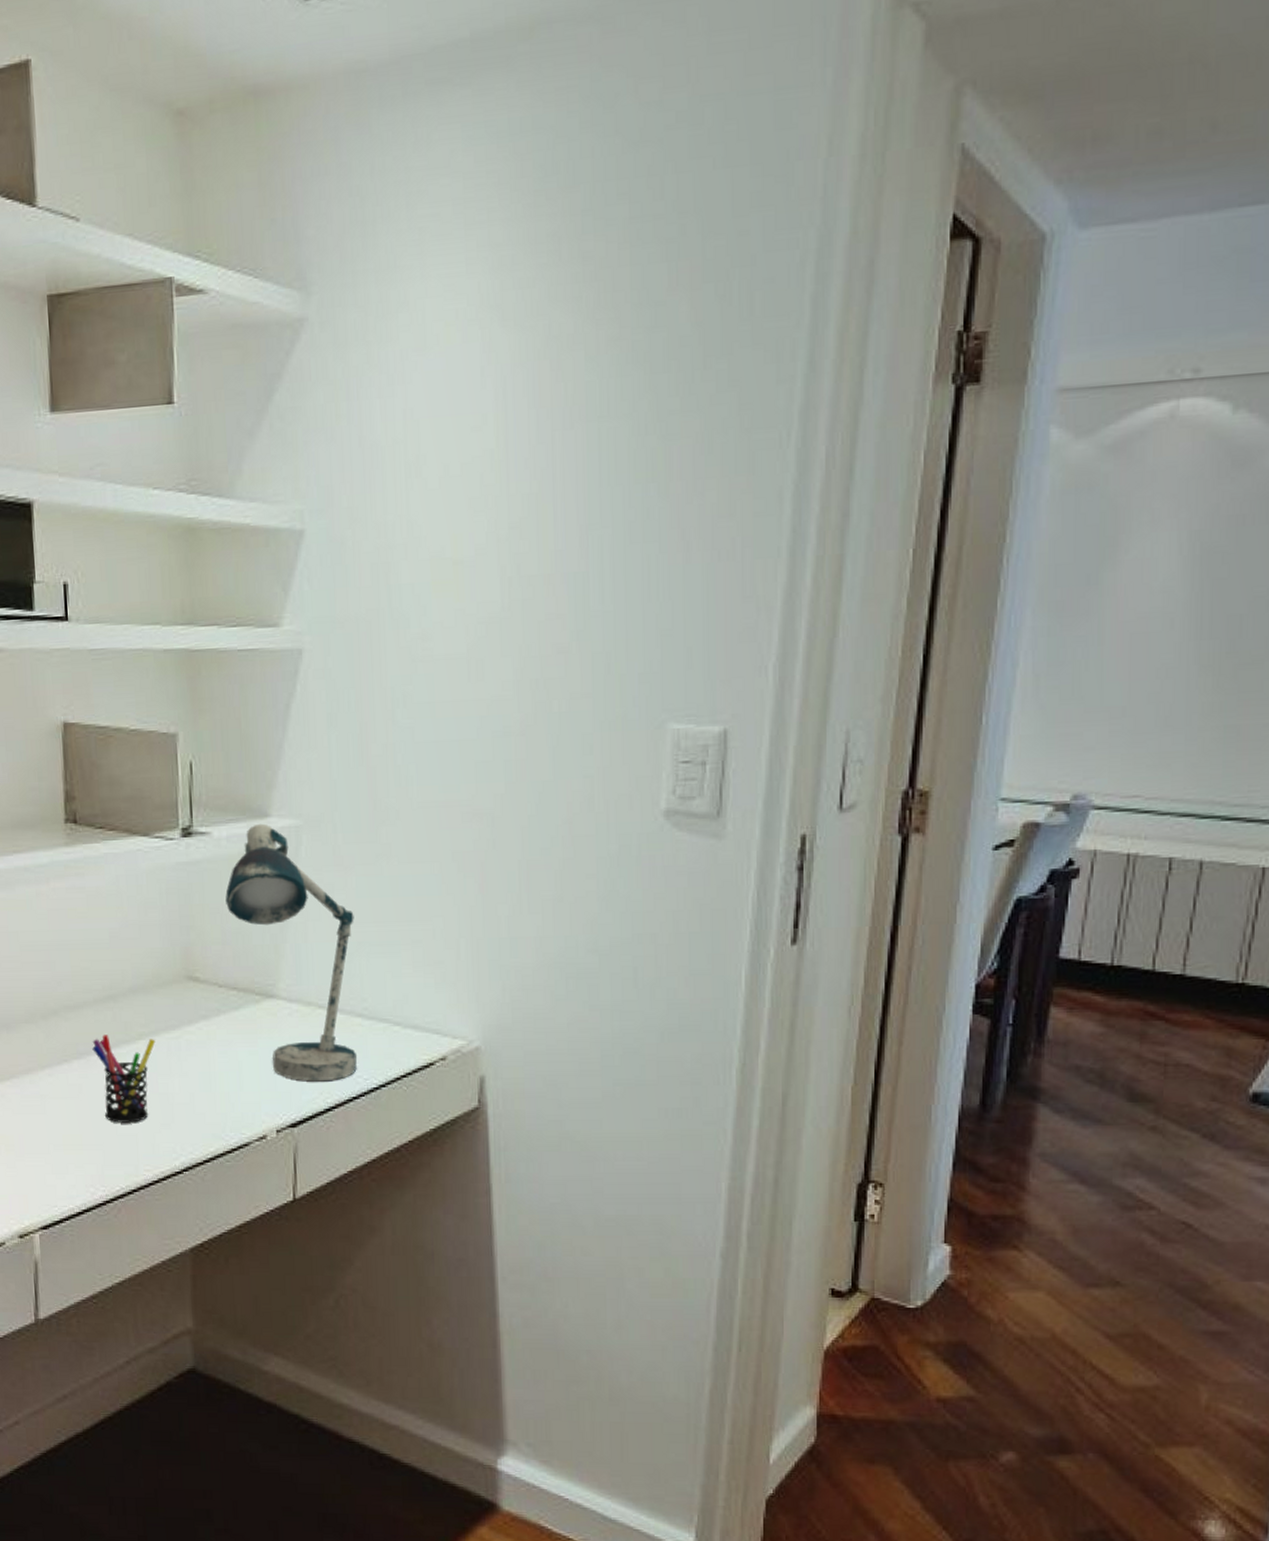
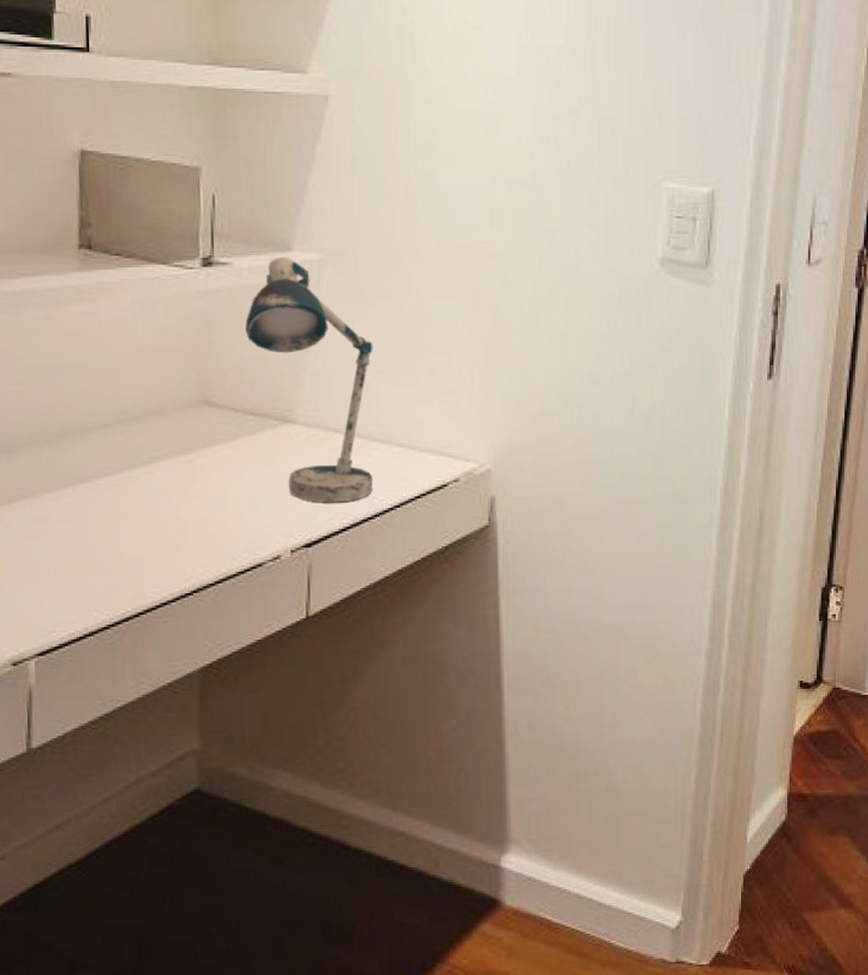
pen holder: present [92,1035,156,1123] -> none [100,458,168,546]

